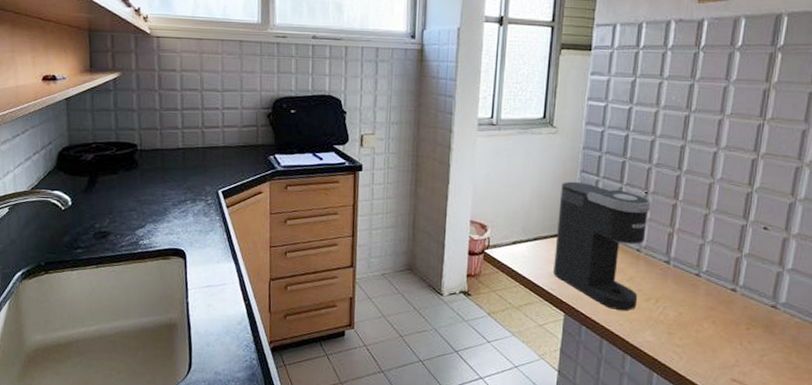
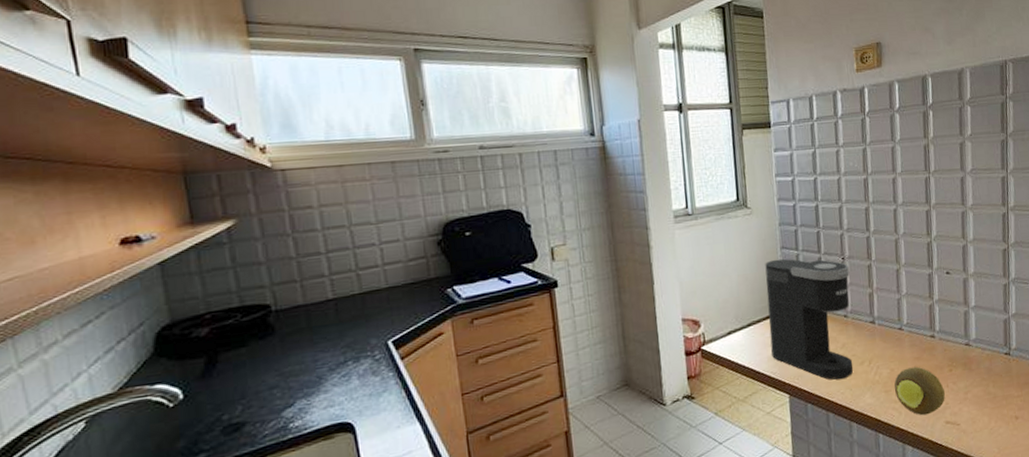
fruit: none [679,315,737,367] -> present [894,366,945,416]

